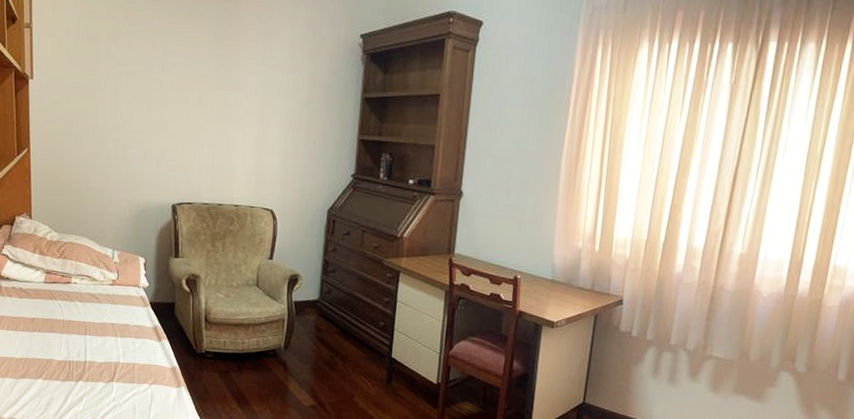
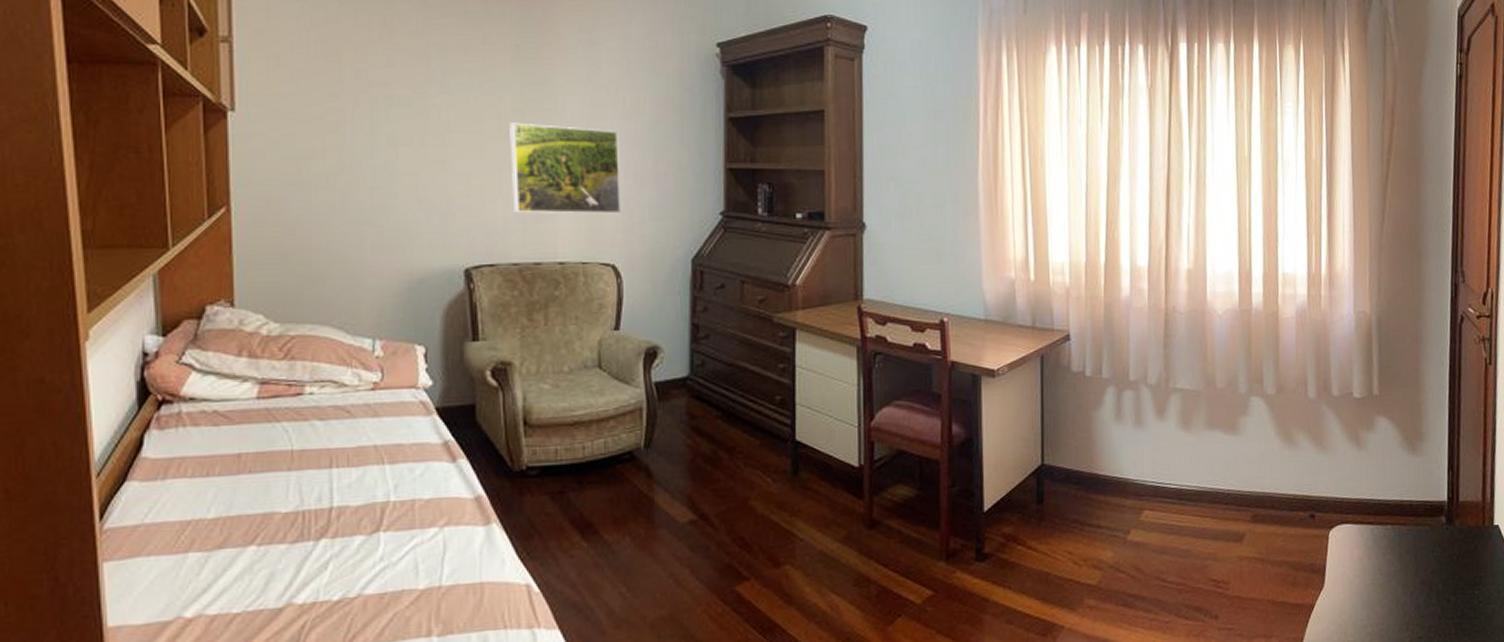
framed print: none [206,95,282,171] -> present [509,122,622,214]

